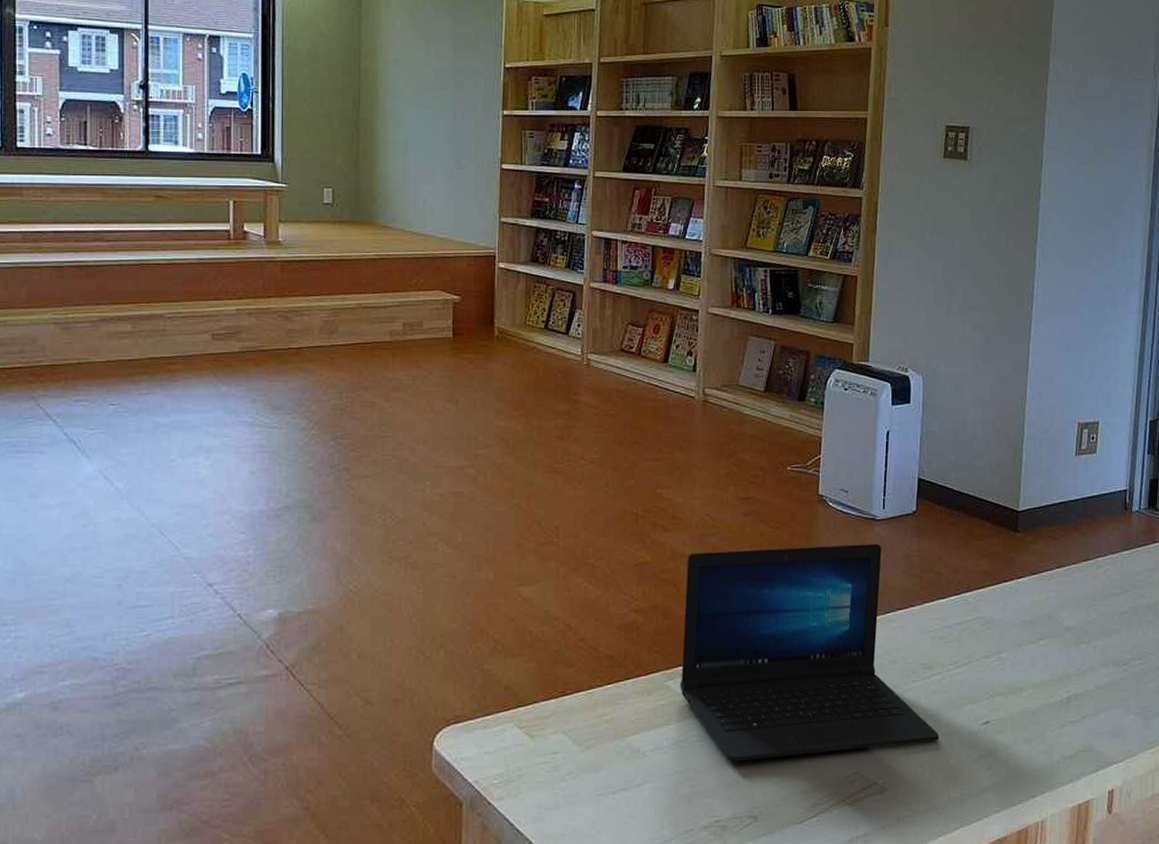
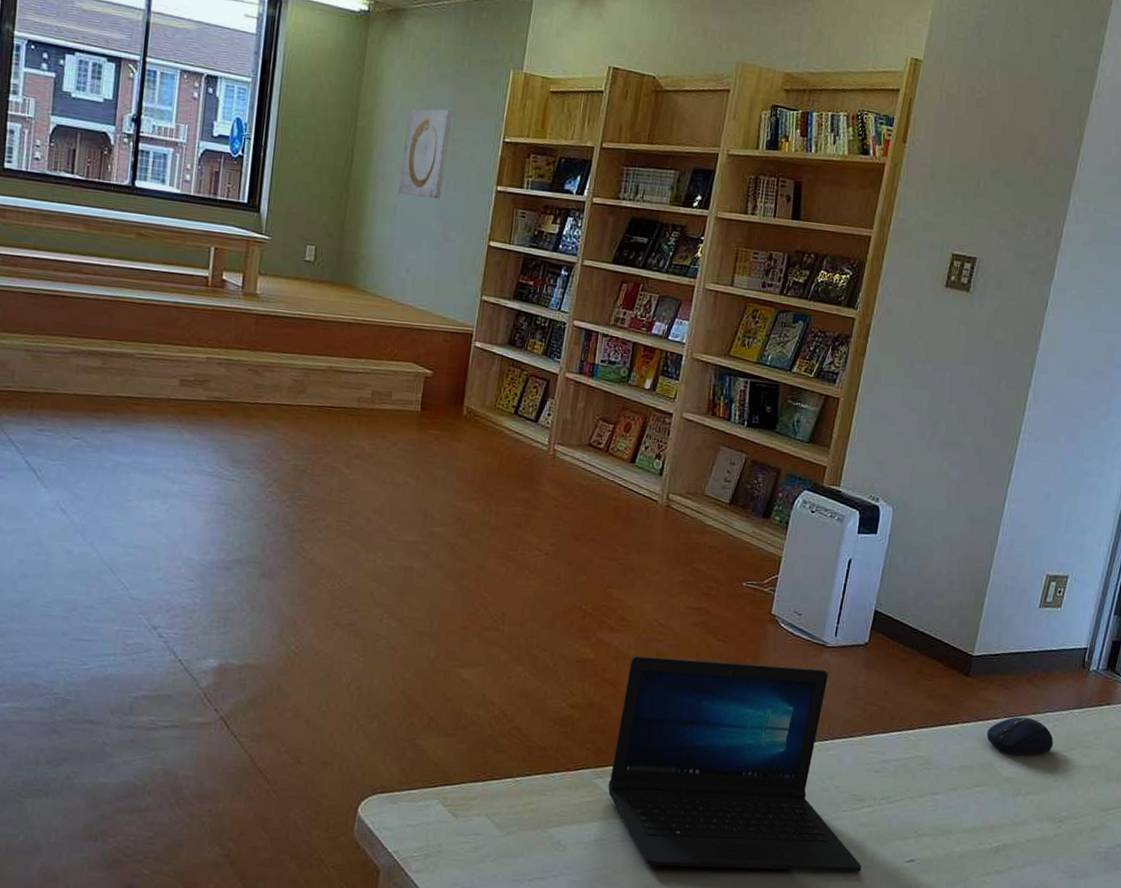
wall art: none [408,42,452,129] -> present [399,109,453,199]
computer mouse: none [1042,565,1108,604] -> present [986,717,1054,755]

